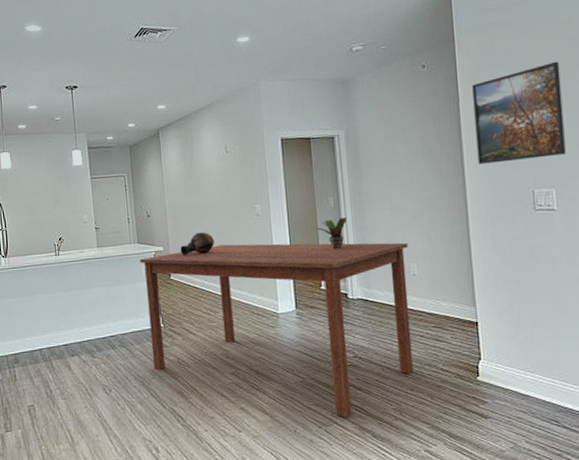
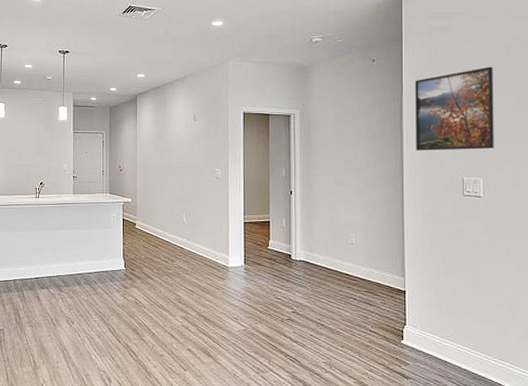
dining table: present [140,242,414,418] -> none [110,201,348,367]
ceramic vessel: present [180,232,215,257] -> none [146,189,178,209]
potted plant: present [316,217,348,250] -> none [268,187,296,215]

